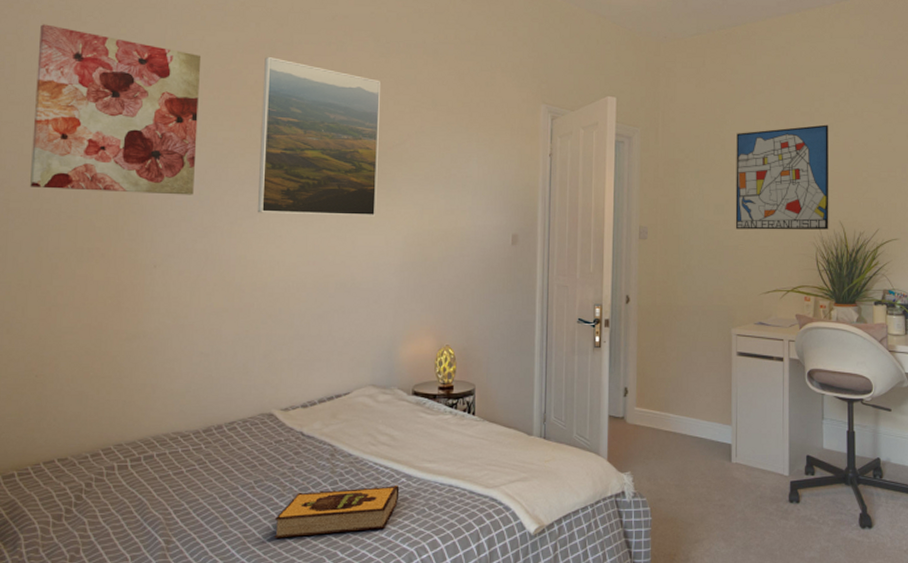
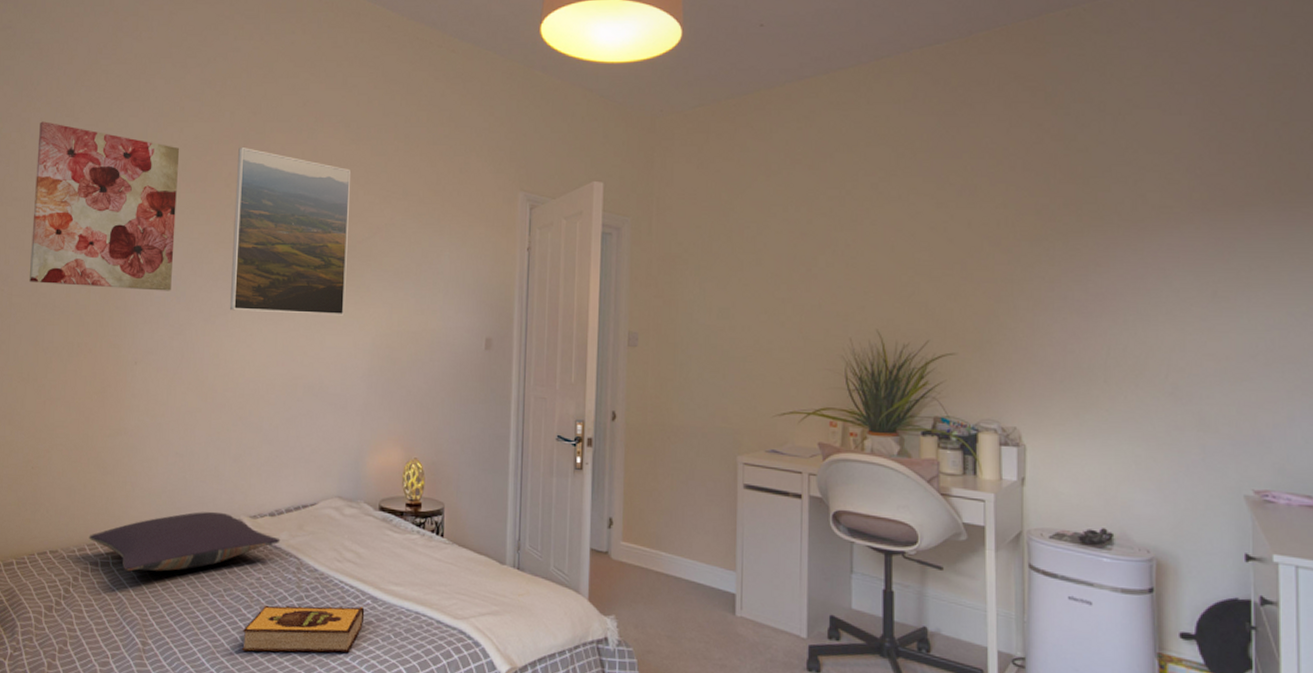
pillow: none [103,407,314,472] -> present [88,511,281,572]
wall art: present [735,124,829,230] -> none [743,210,864,340]

